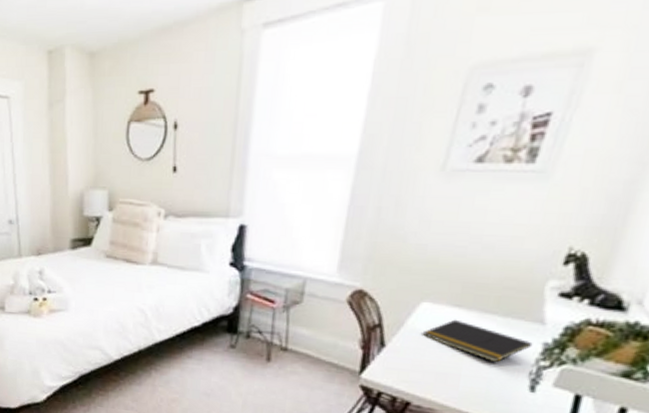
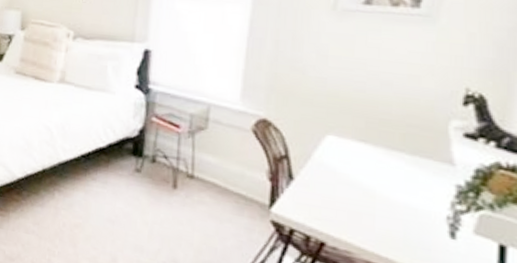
notepad: present [422,319,533,363] -> none [330,154,445,204]

